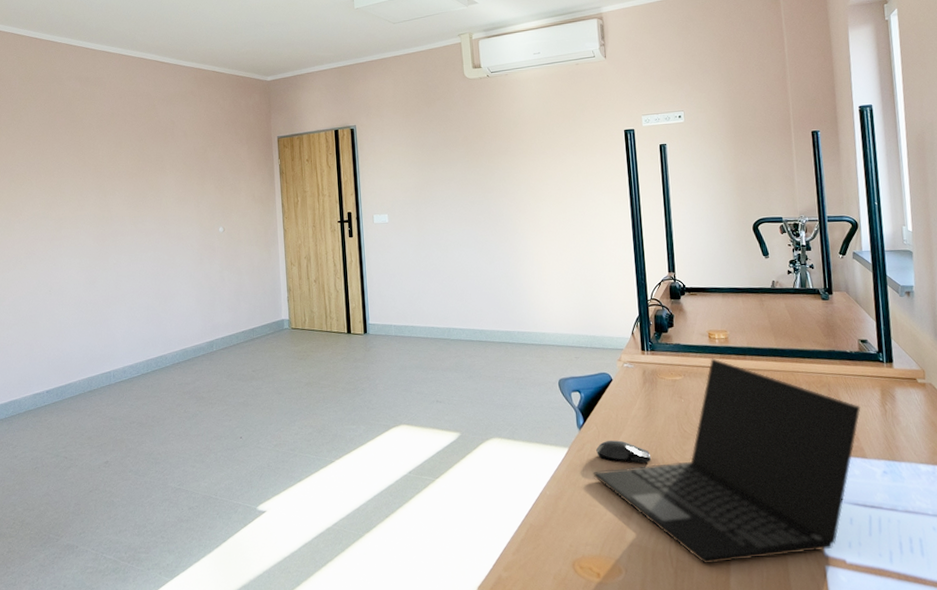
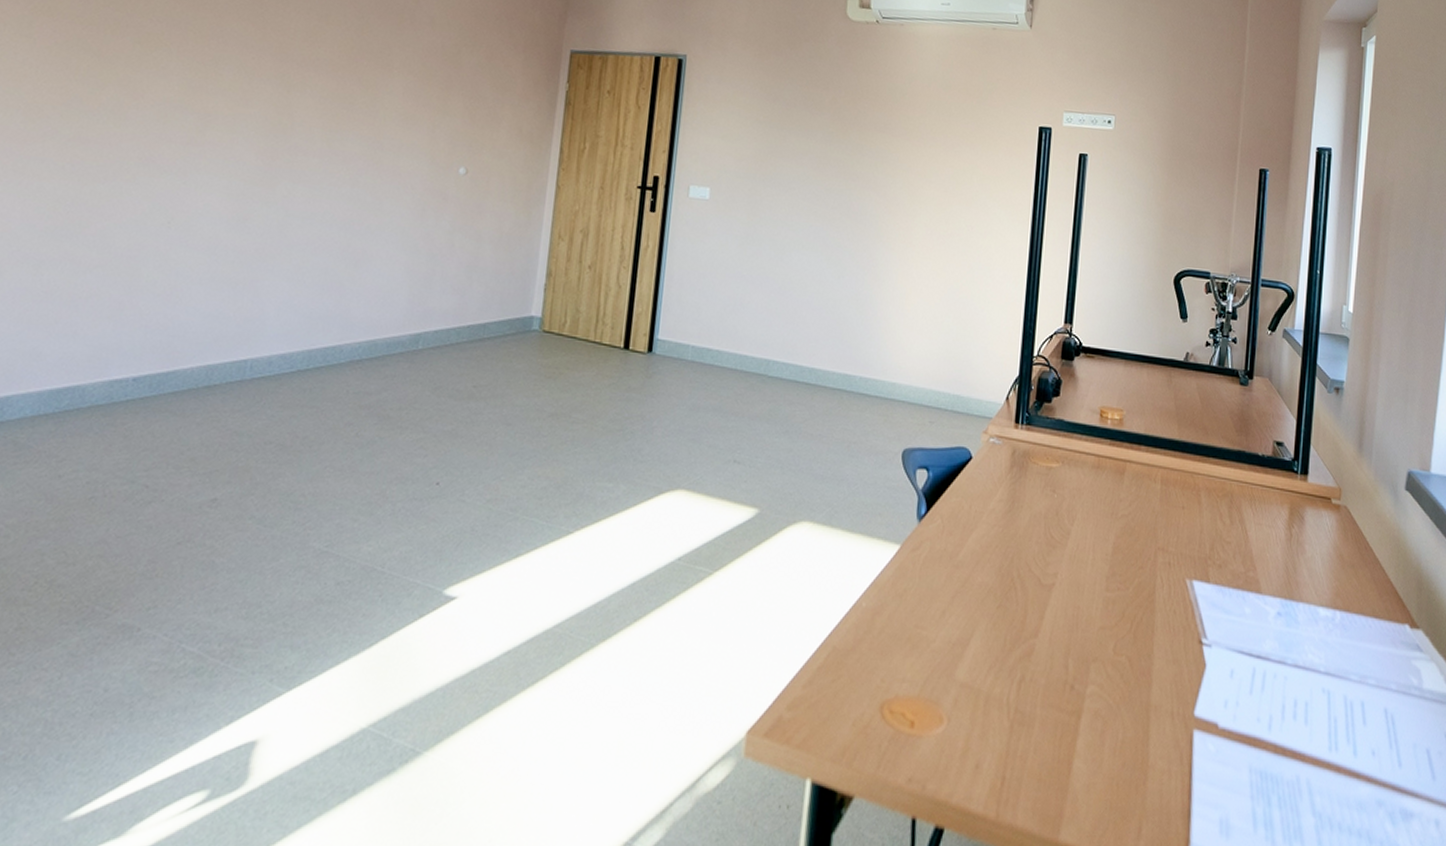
laptop: present [592,358,861,565] -> none [926,444,1264,718]
computer mouse: present [596,440,652,463] -> none [936,539,1005,574]

